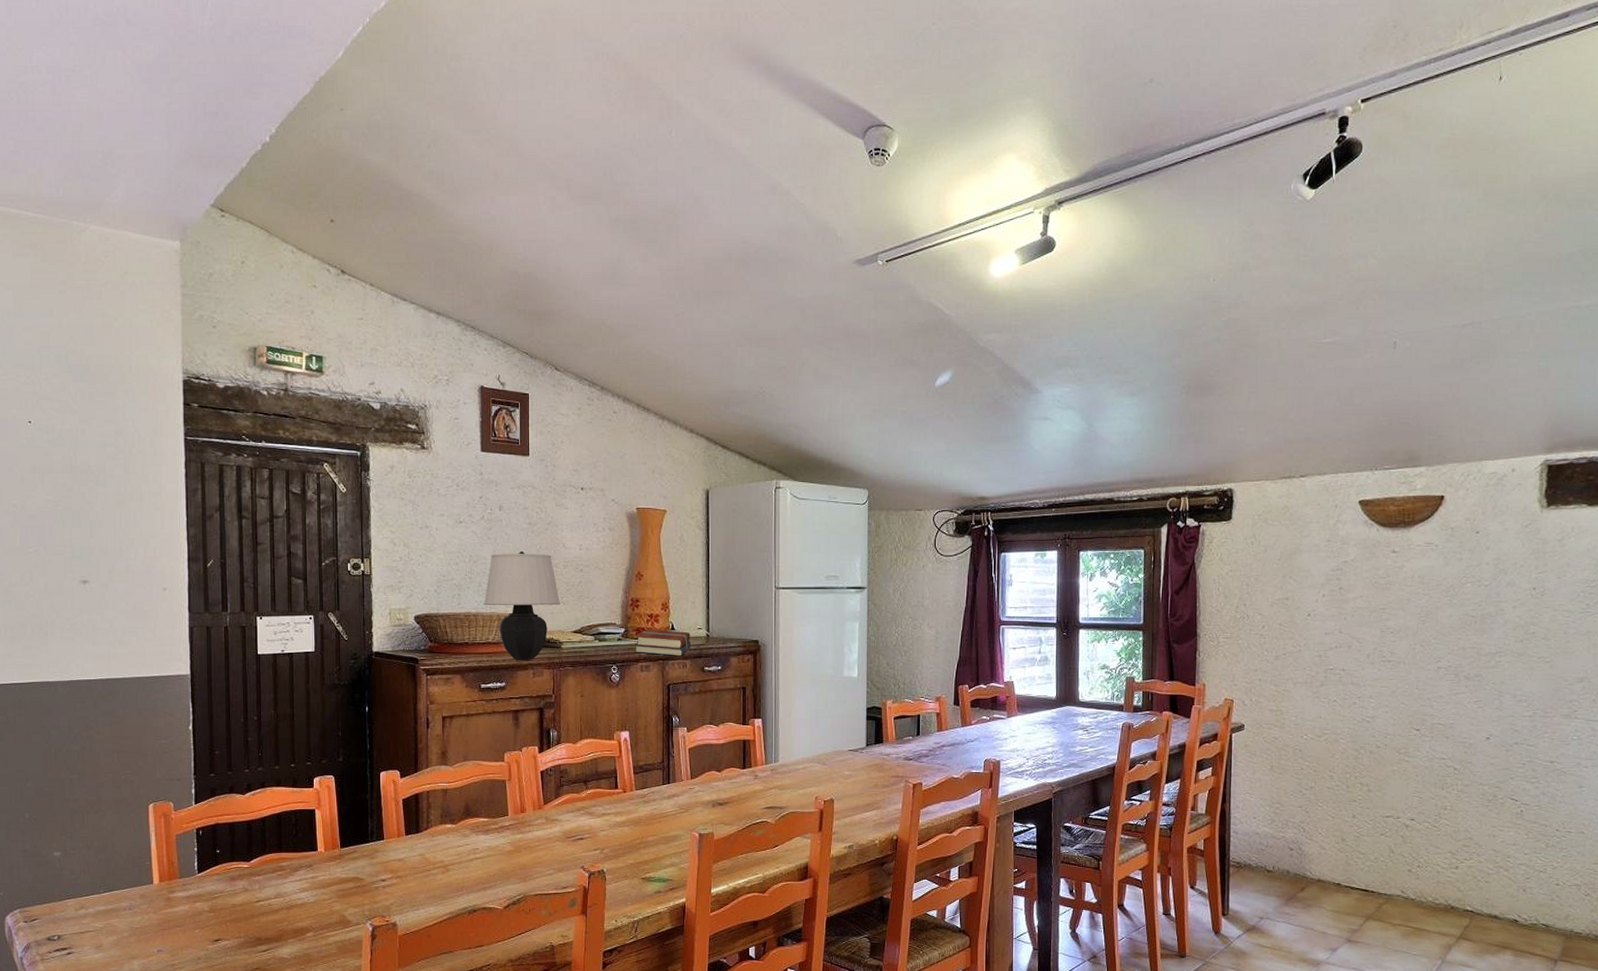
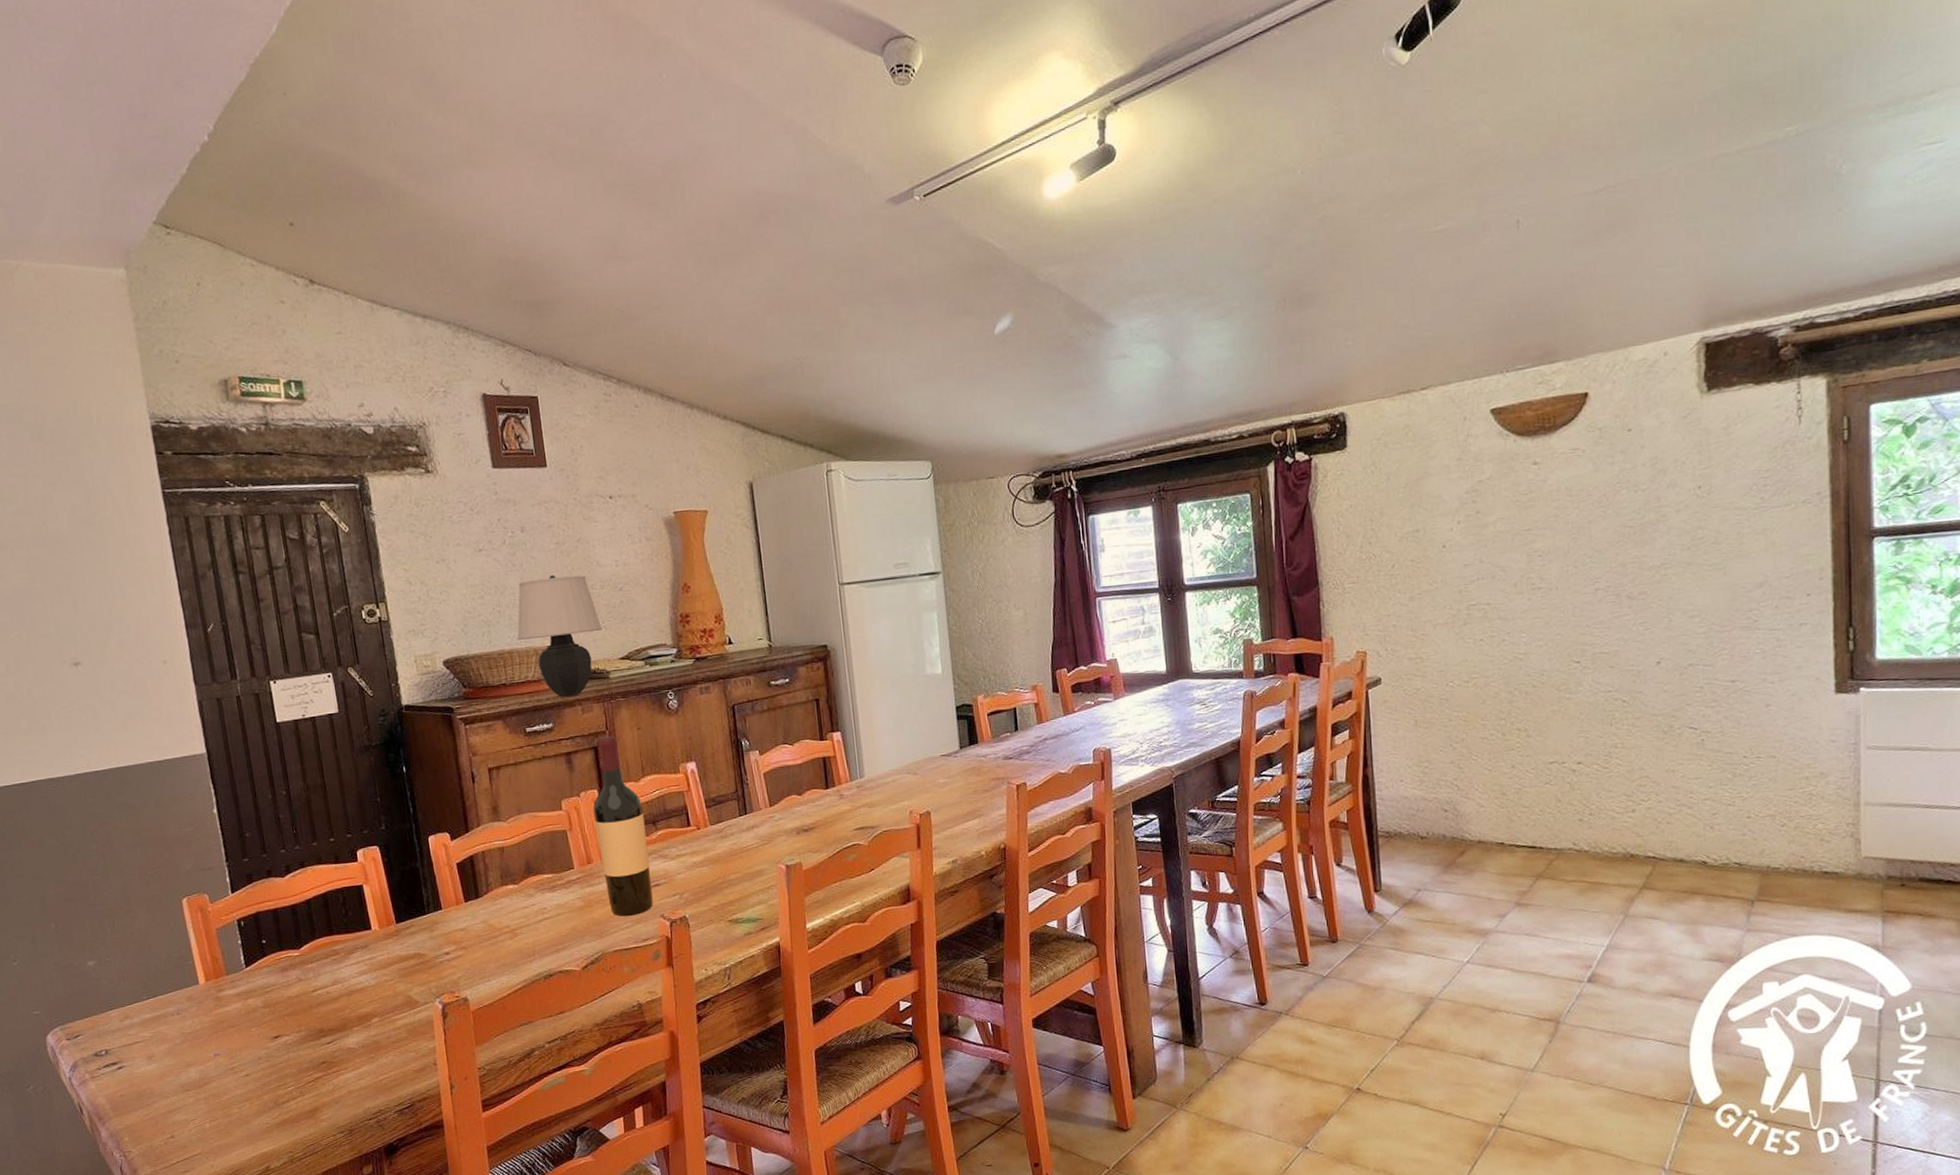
wine bottle: none [532,700,577,864] -> present [593,736,653,916]
books: present [635,628,691,656] -> none [690,644,752,675]

